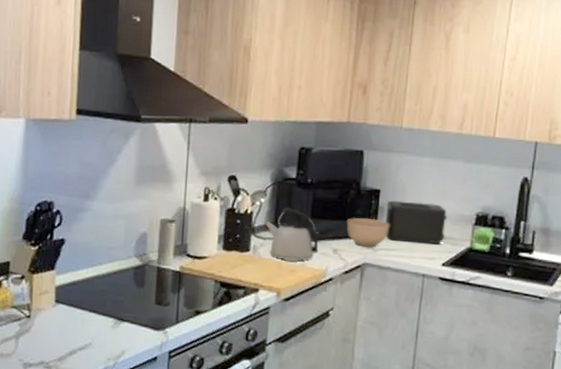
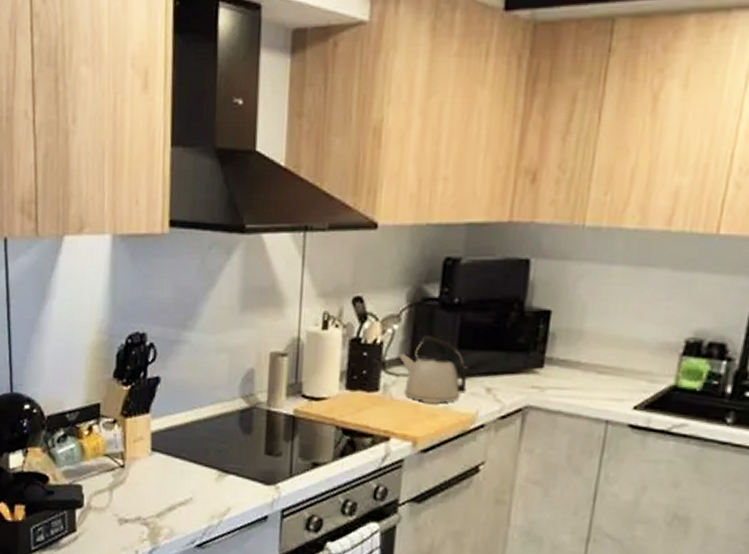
bowl: present [346,218,390,247] -> none [504,347,563,386]
toaster: present [385,200,447,245] -> none [557,324,644,382]

